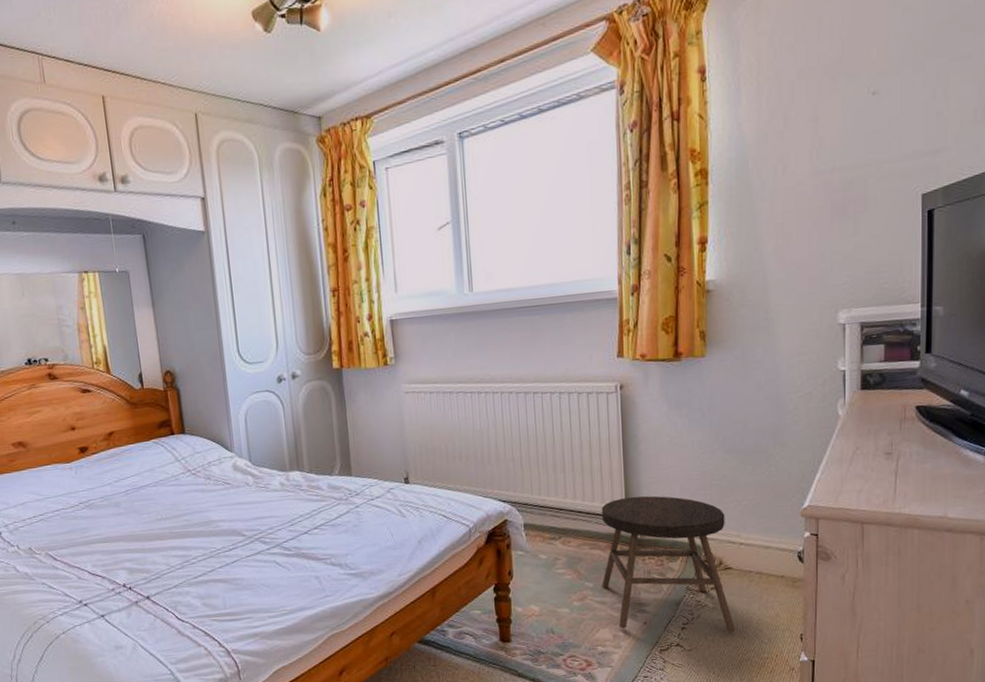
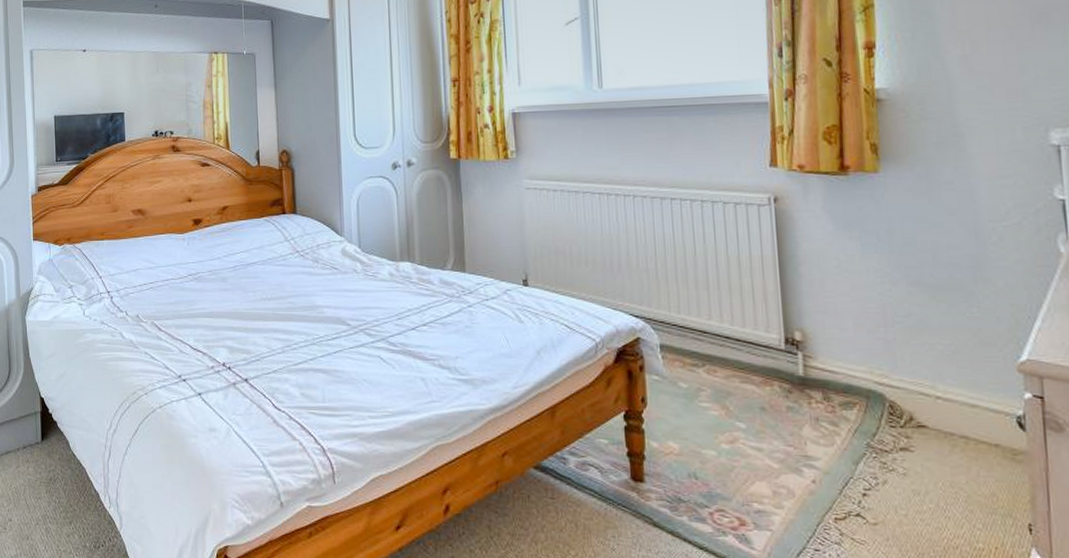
stool: present [601,495,736,633] -> none [754,326,937,510]

